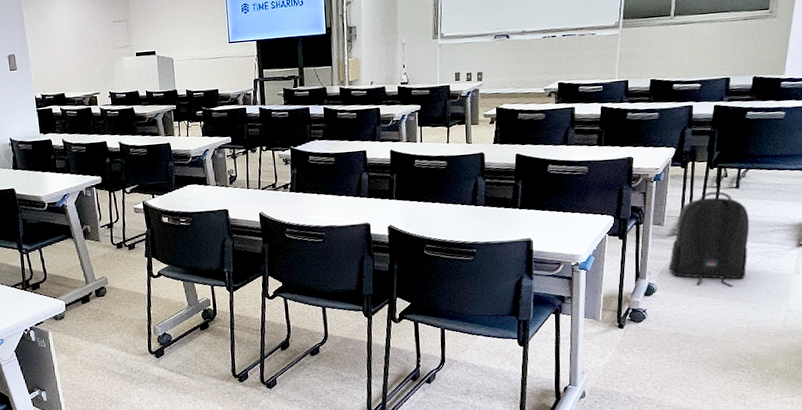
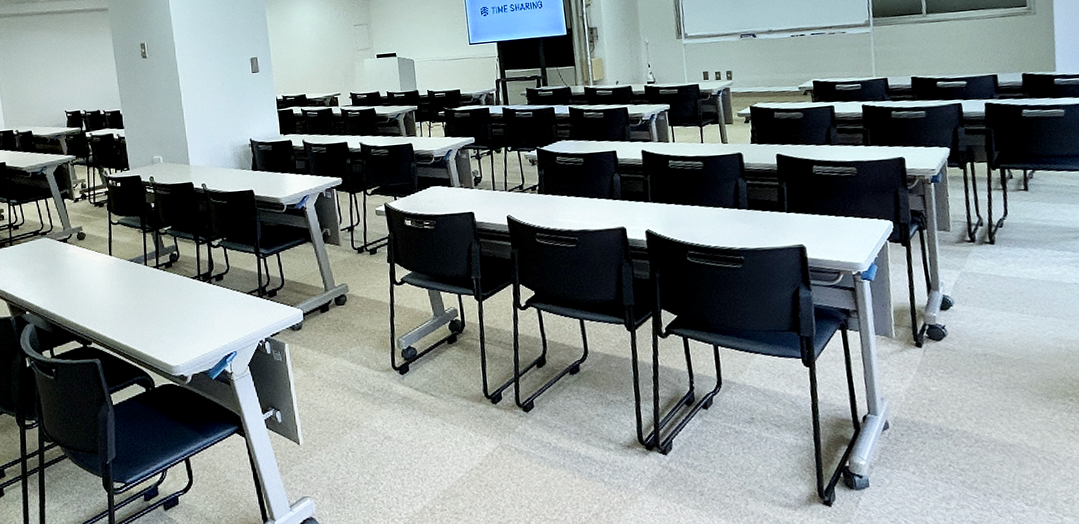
backpack: present [669,191,750,287] -> none [963,193,1055,301]

